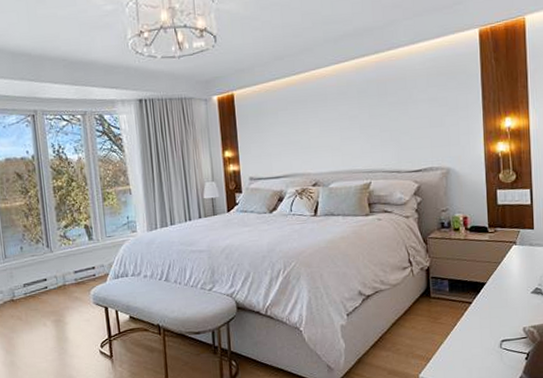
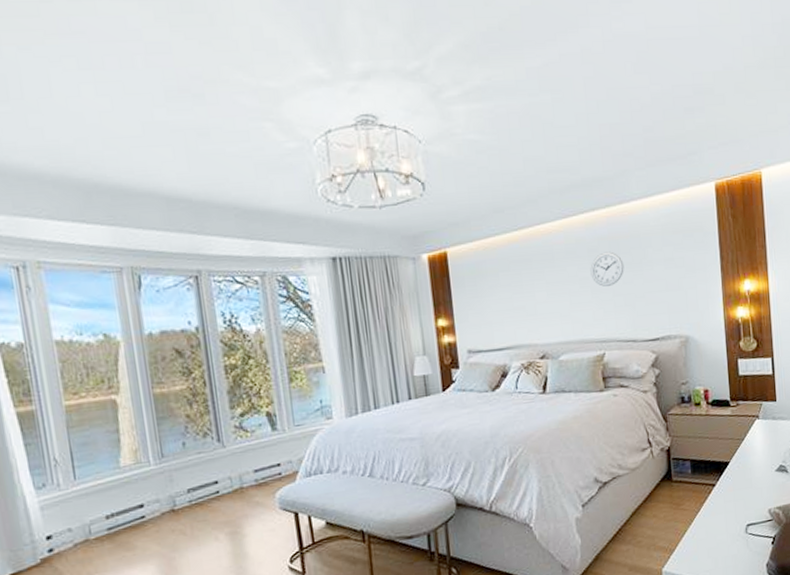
wall clock: none [359,92,391,124] -> present [590,251,624,287]

